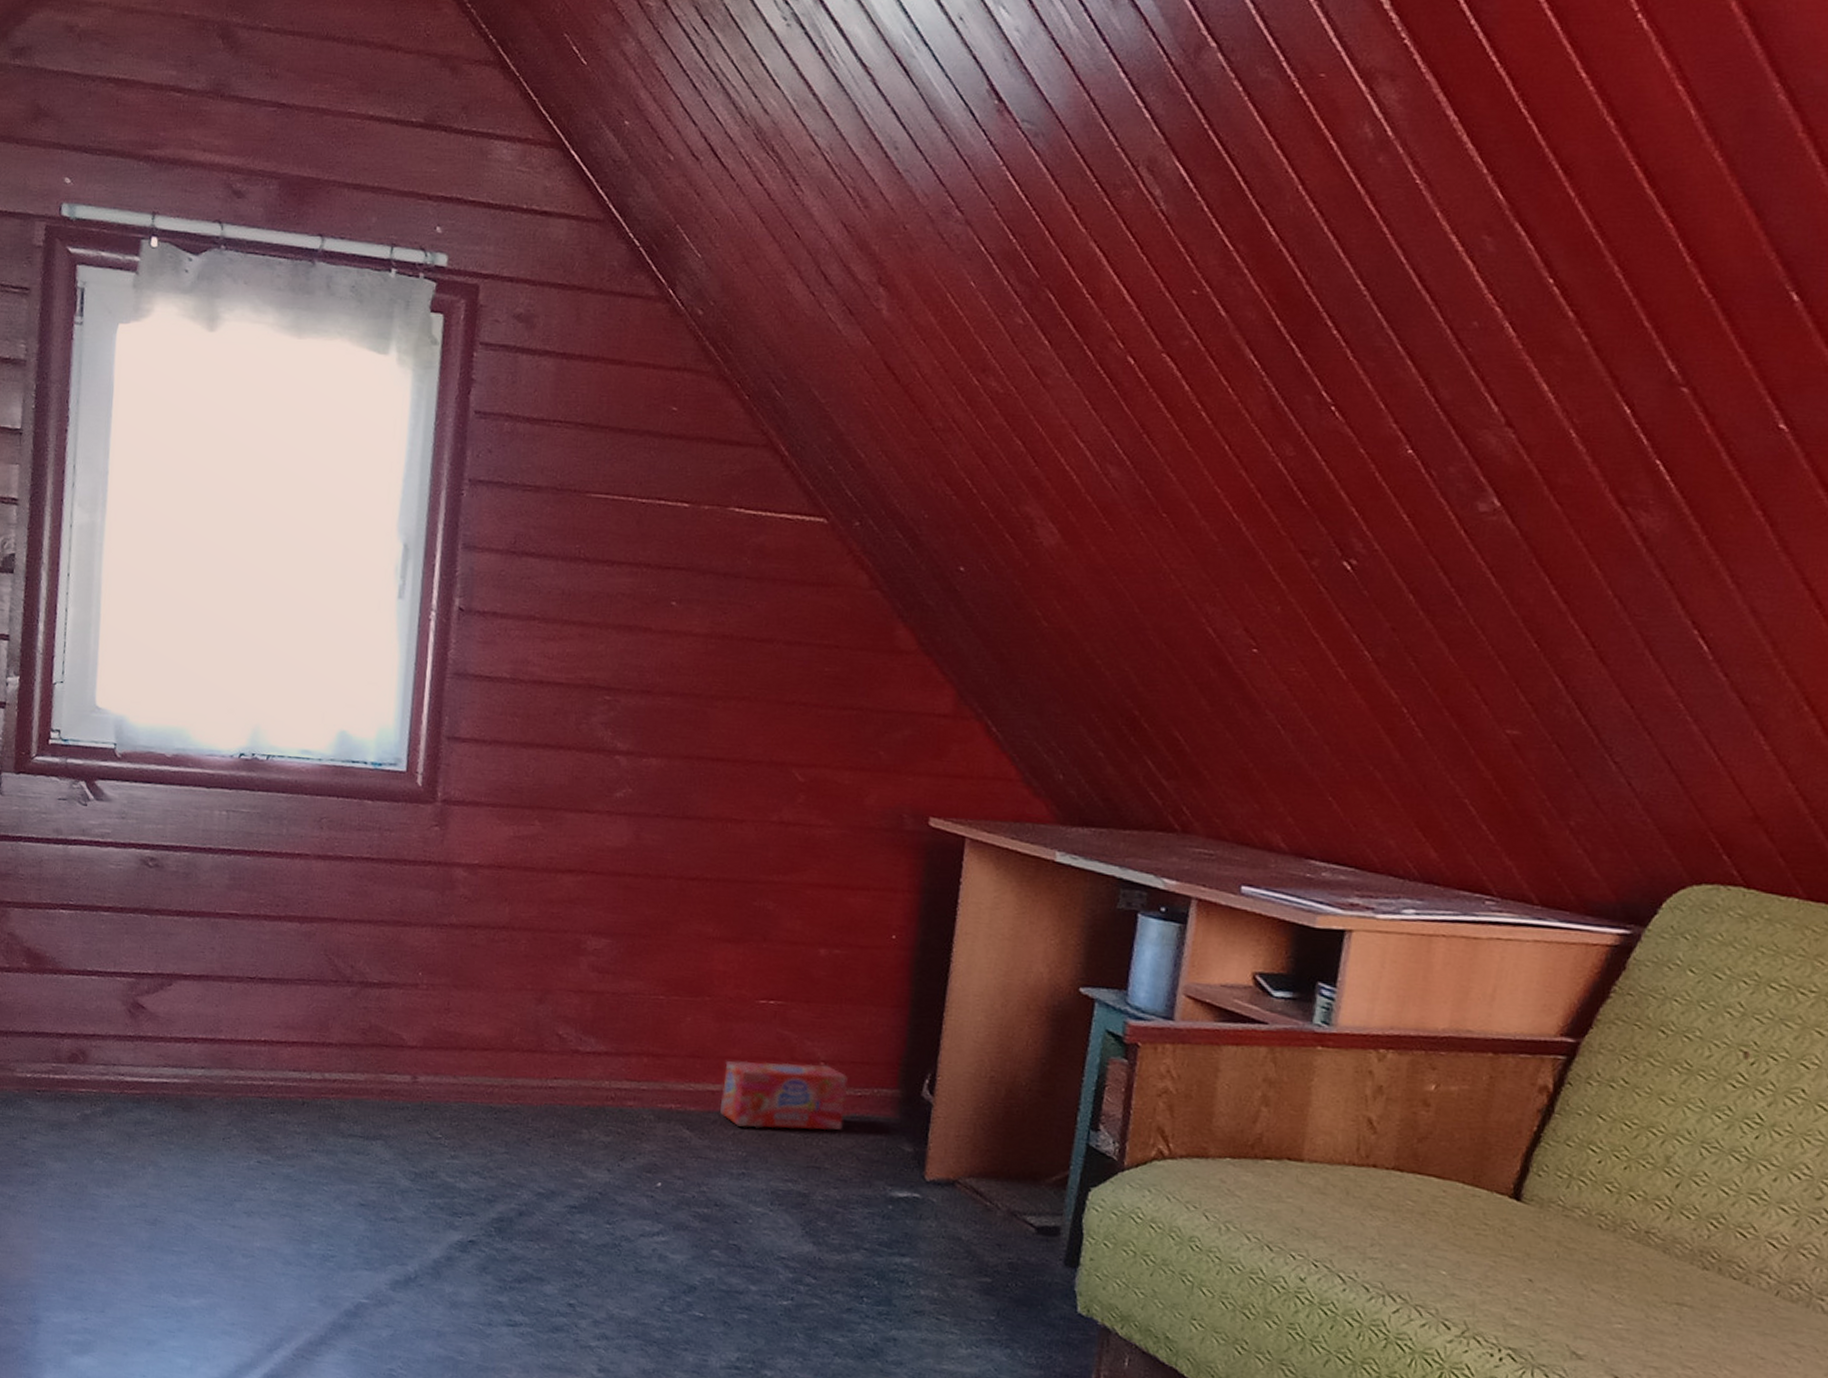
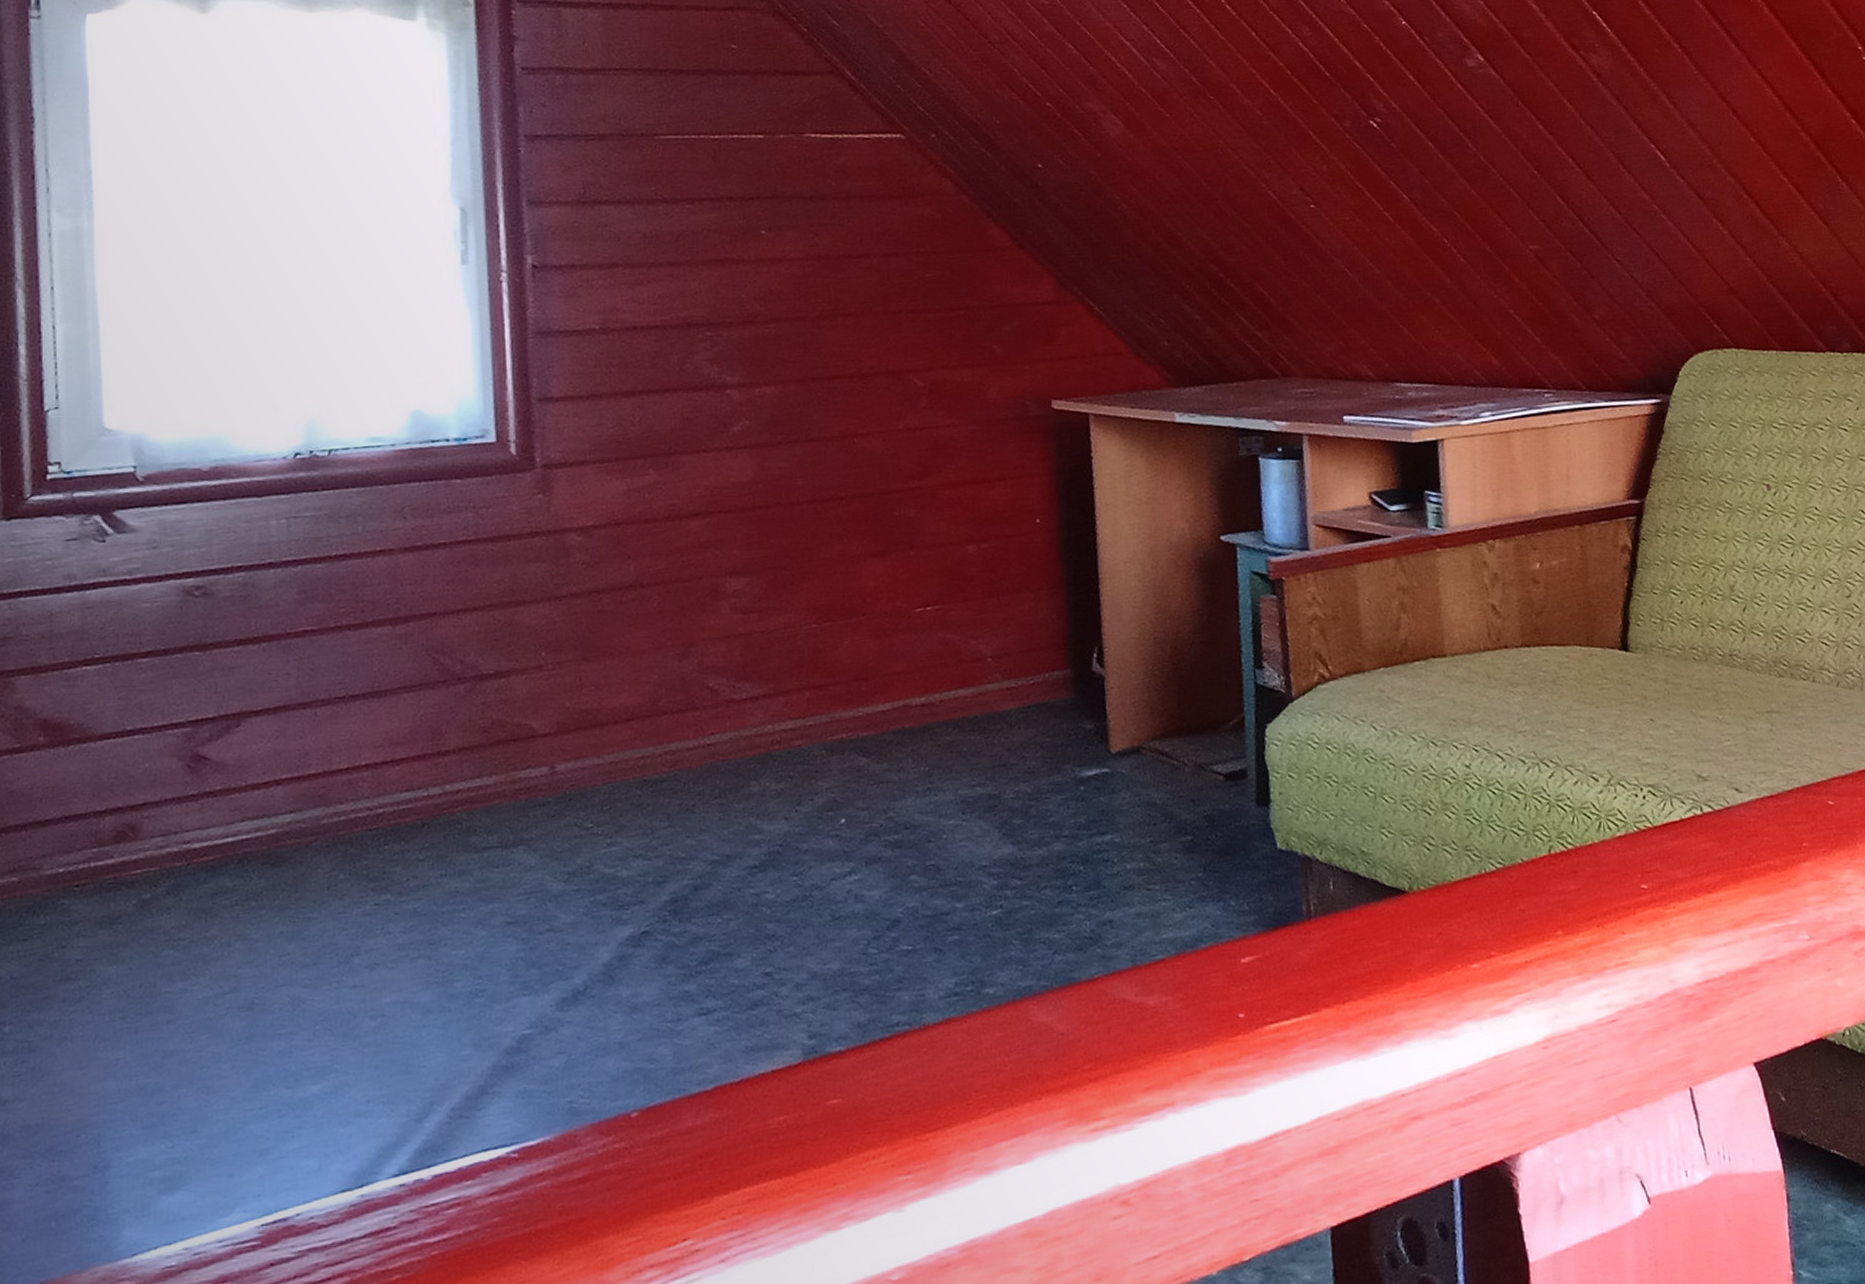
box: present [720,1060,848,1131] -> none [891,660,1021,741]

